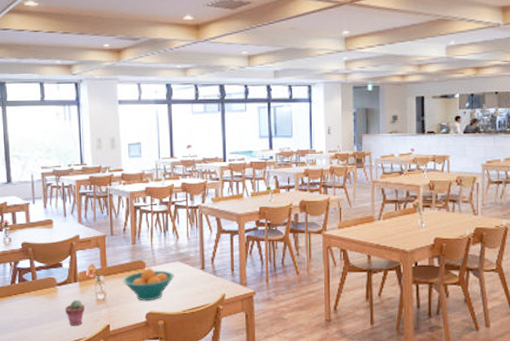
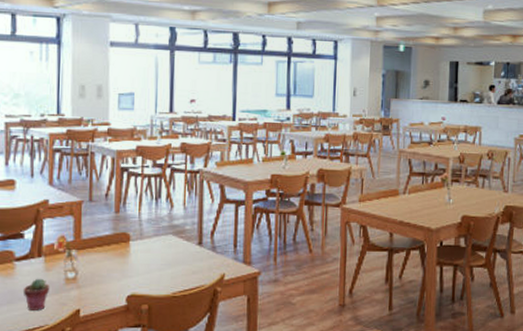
fruit bowl: present [122,268,175,301] -> none [99,242,165,281]

